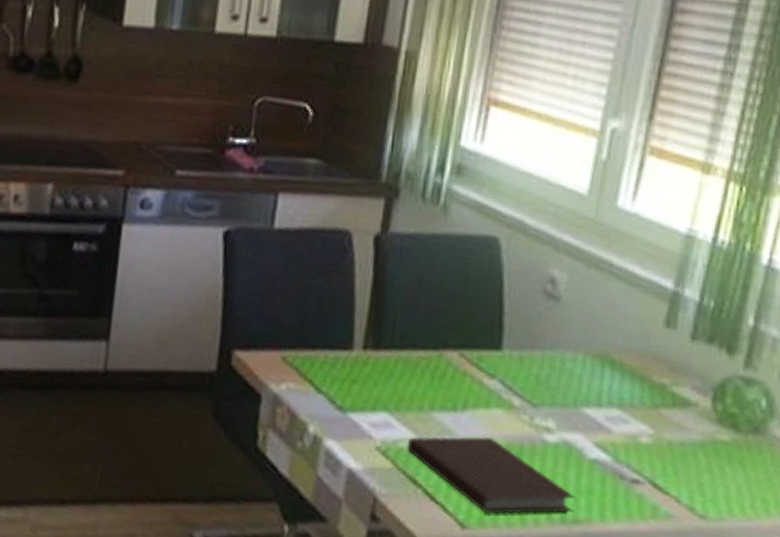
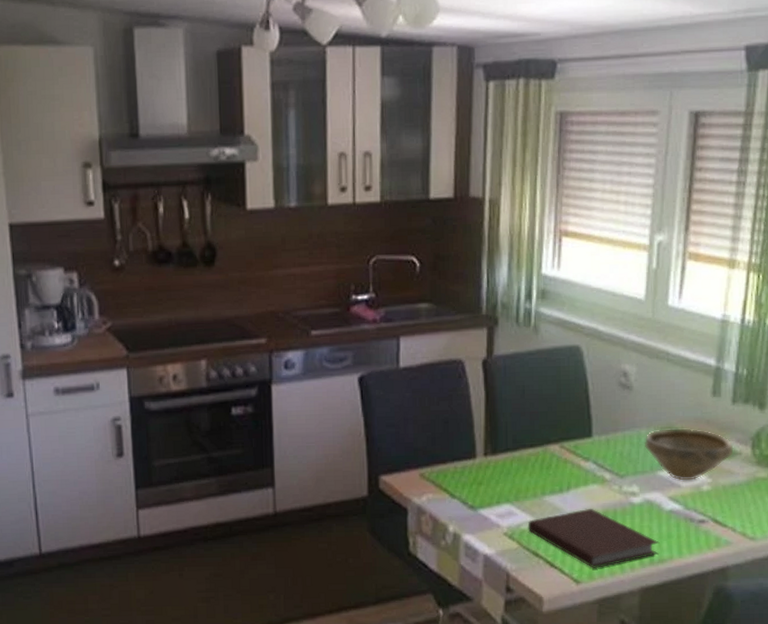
bowl: none [568,355,688,428] -> present [644,427,734,481]

